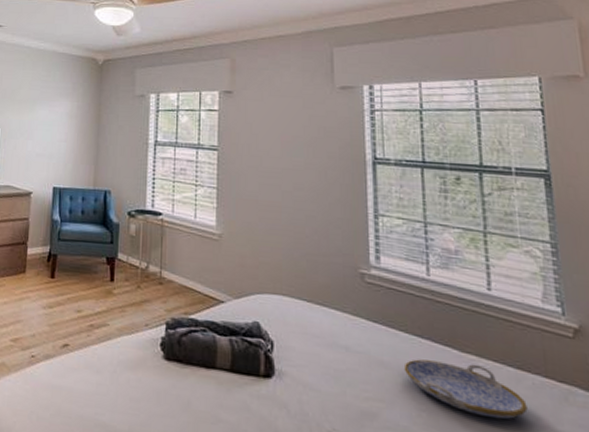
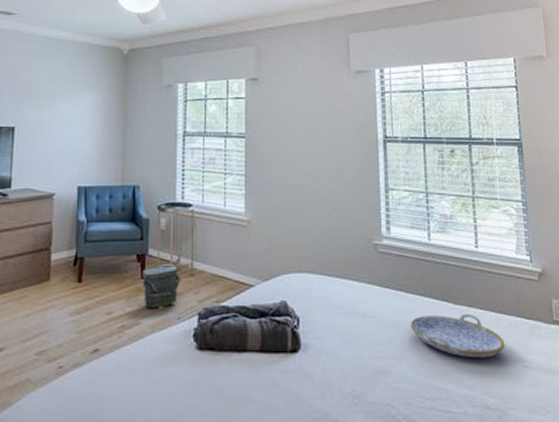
bag: none [111,269,150,313] -> present [142,264,182,309]

